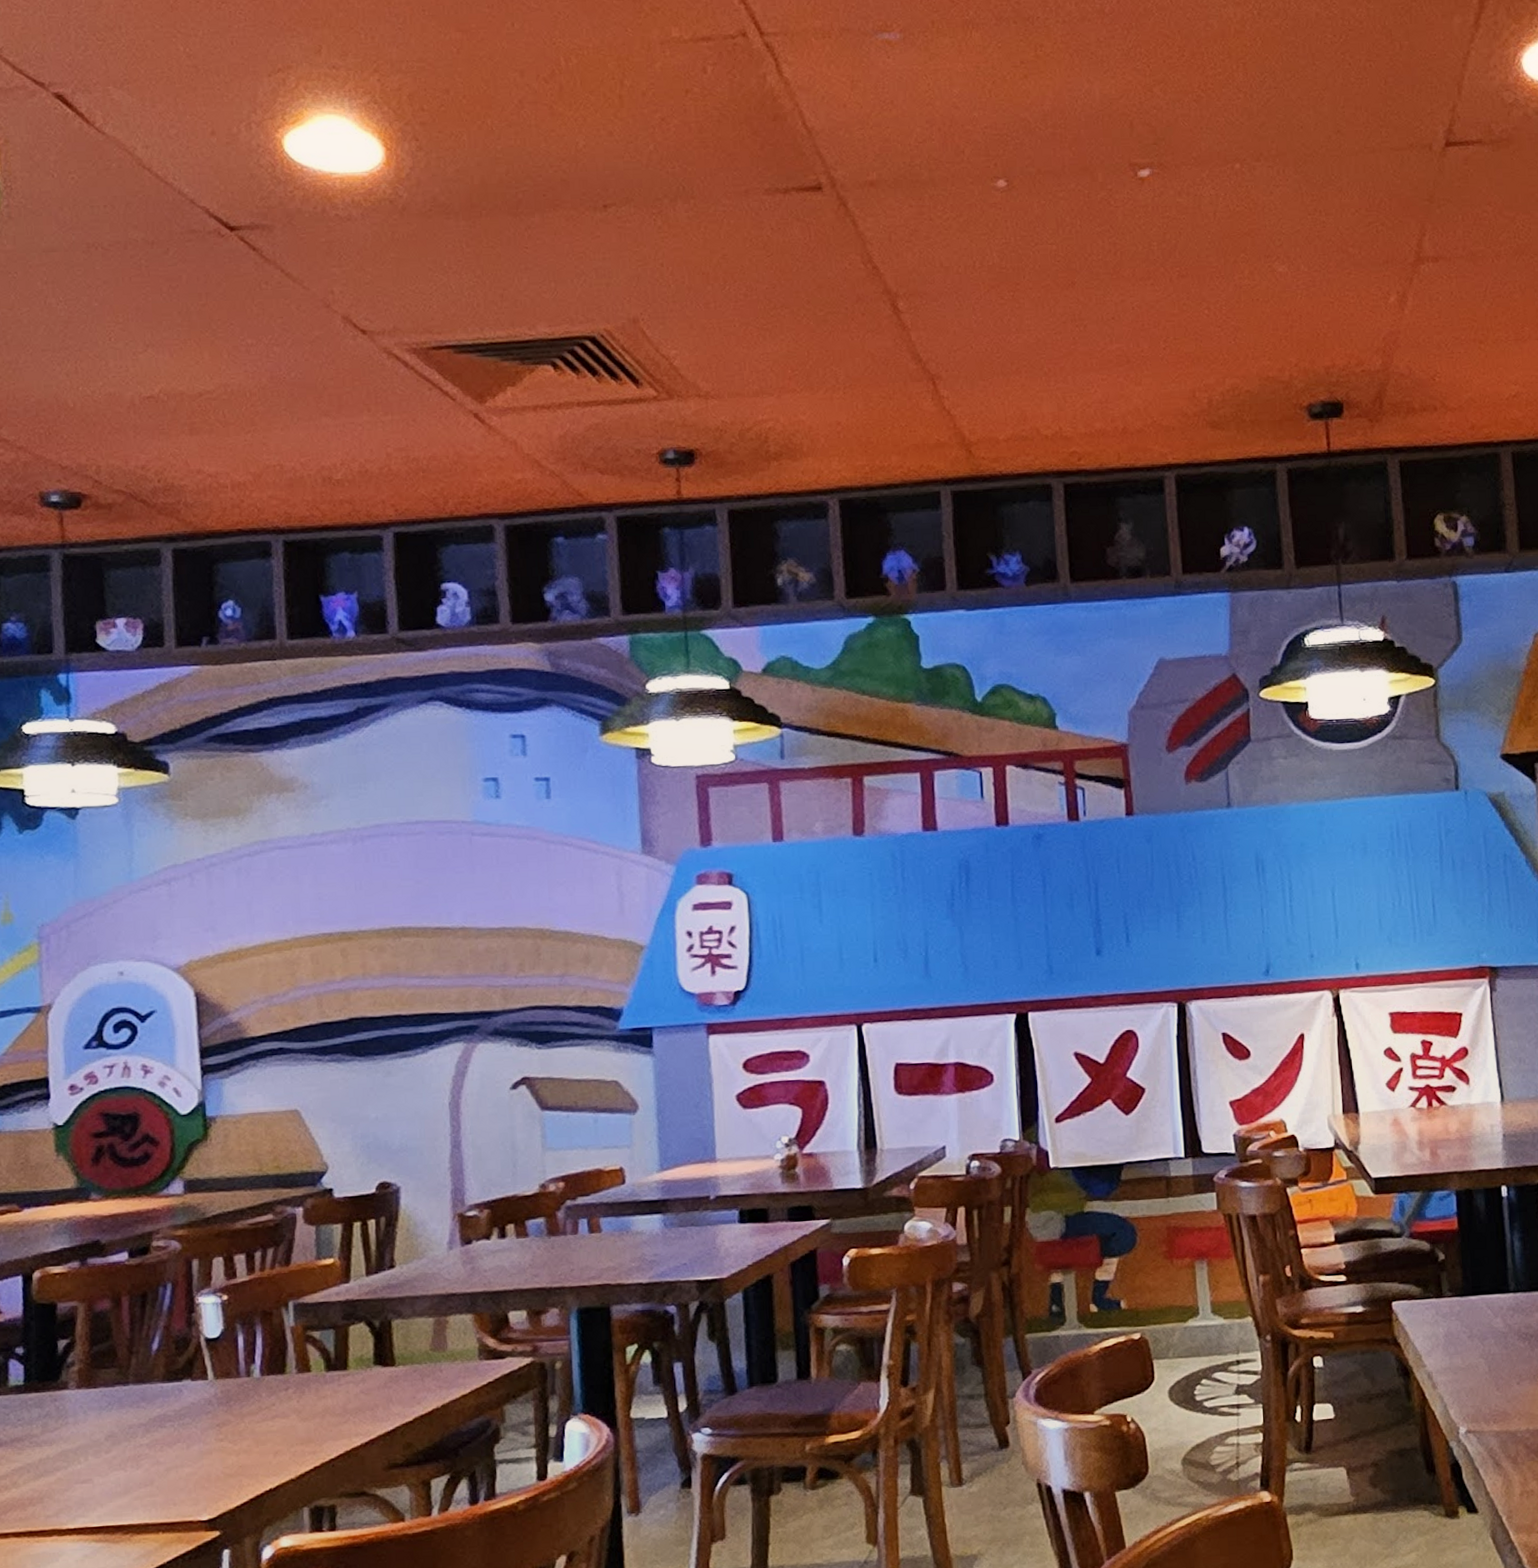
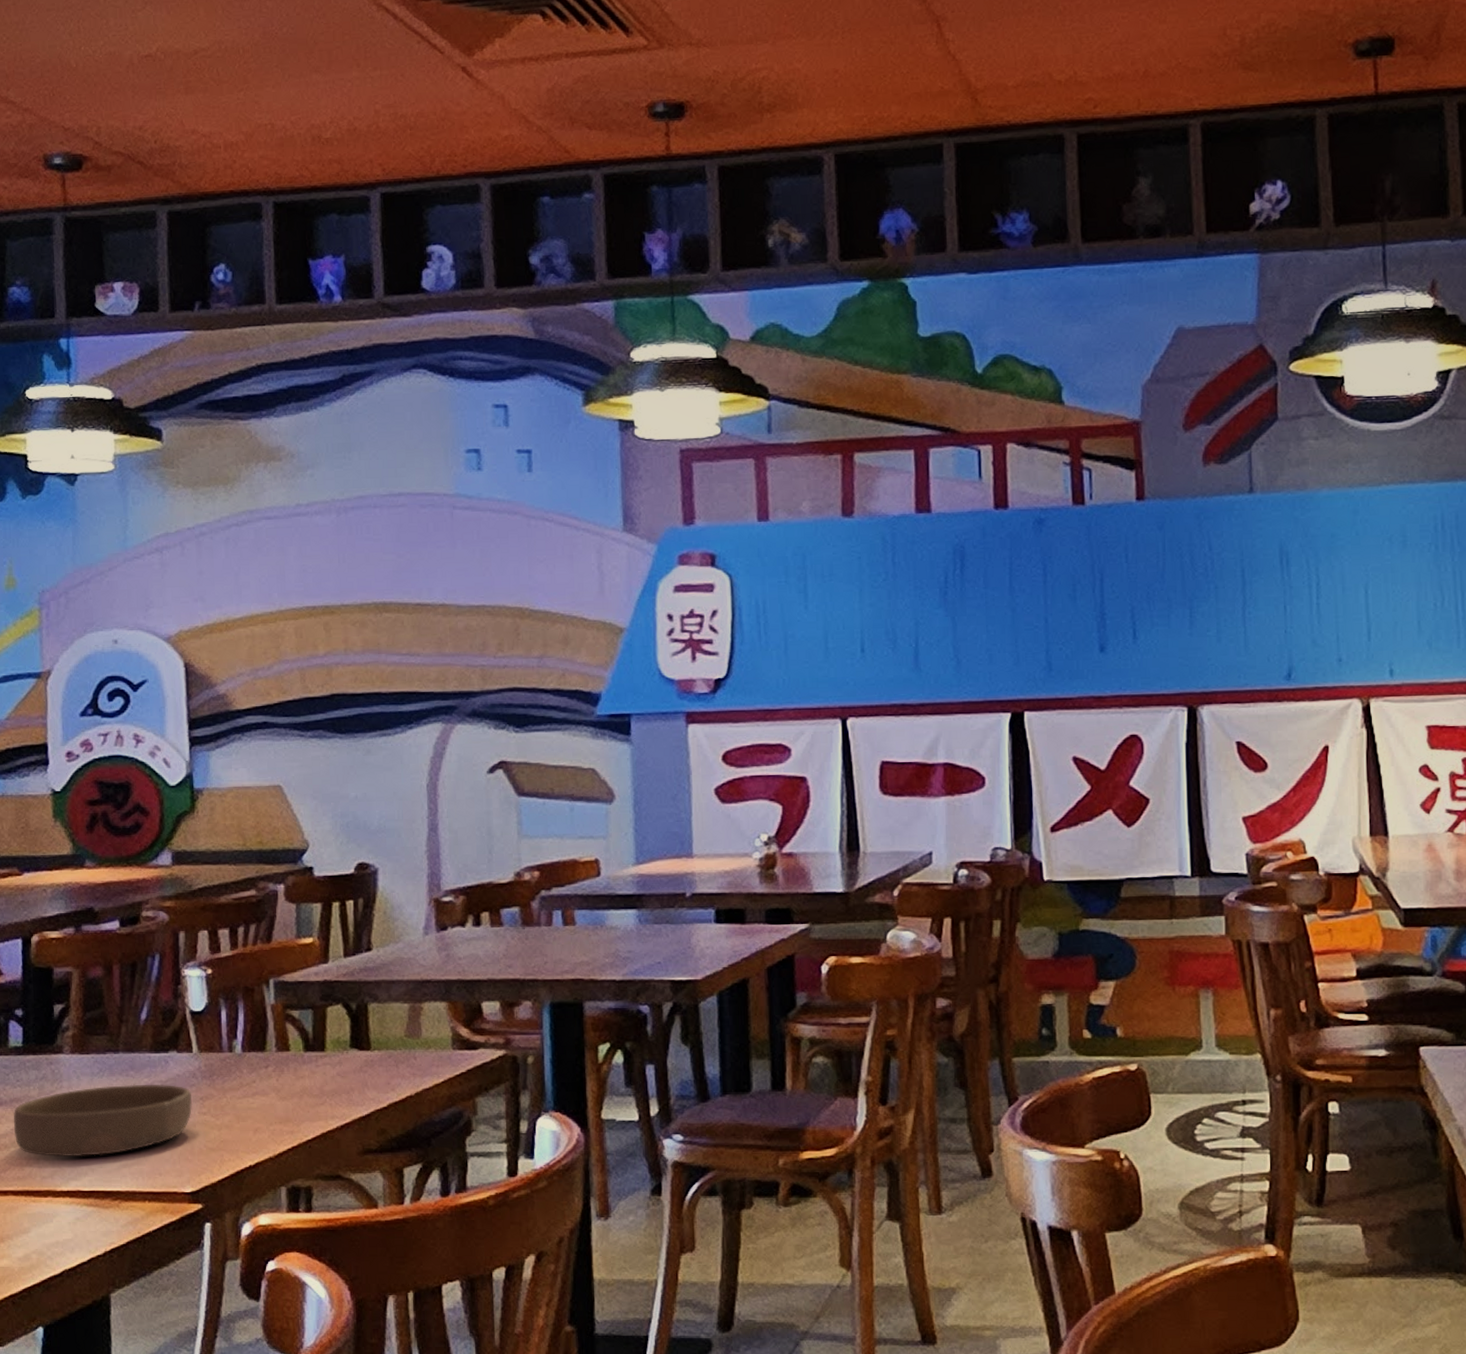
bowl: none [14,1413,209,1495] -> present [13,1084,193,1157]

